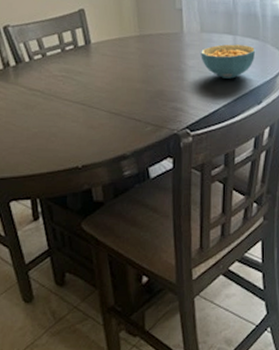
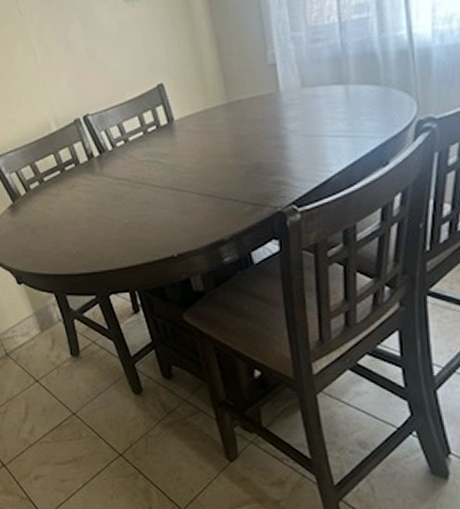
cereal bowl: present [201,44,256,79] -> none [303,94,376,140]

